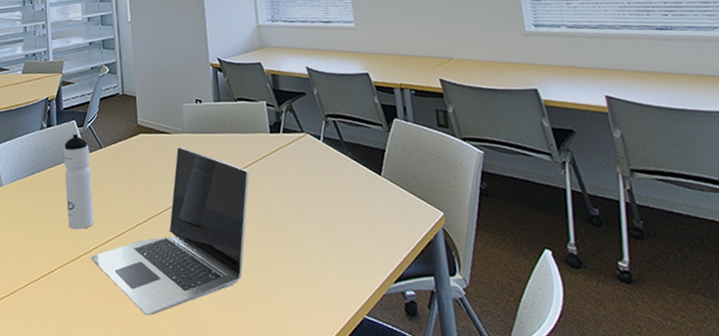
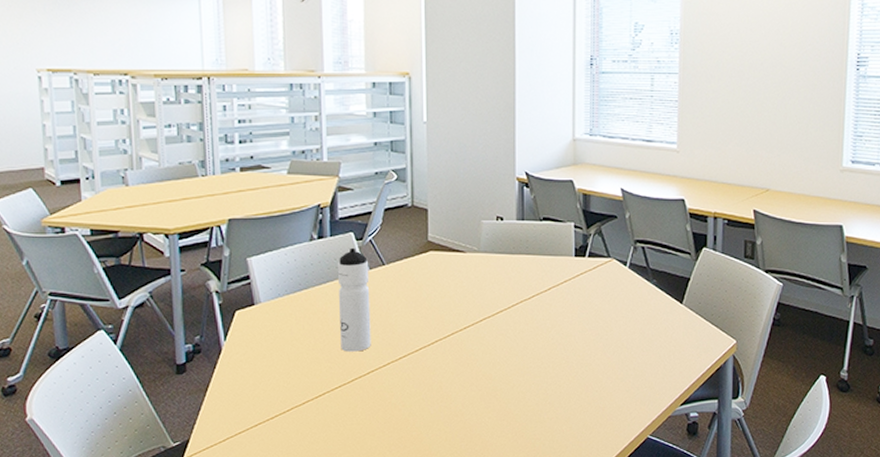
laptop: present [92,146,249,316] -> none [367,266,548,439]

